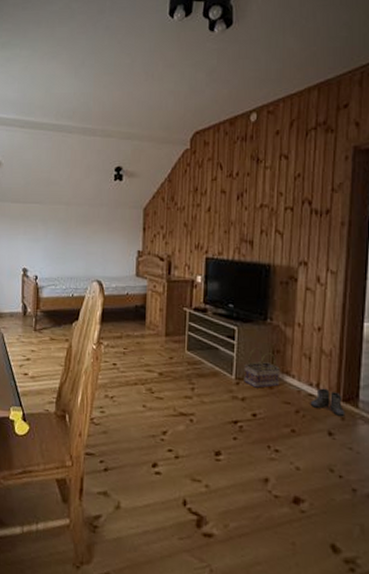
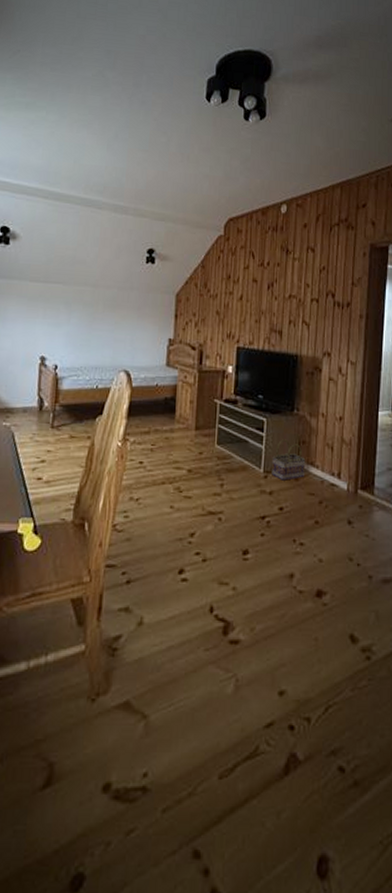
boots: present [310,388,345,416] -> none [332,477,363,504]

